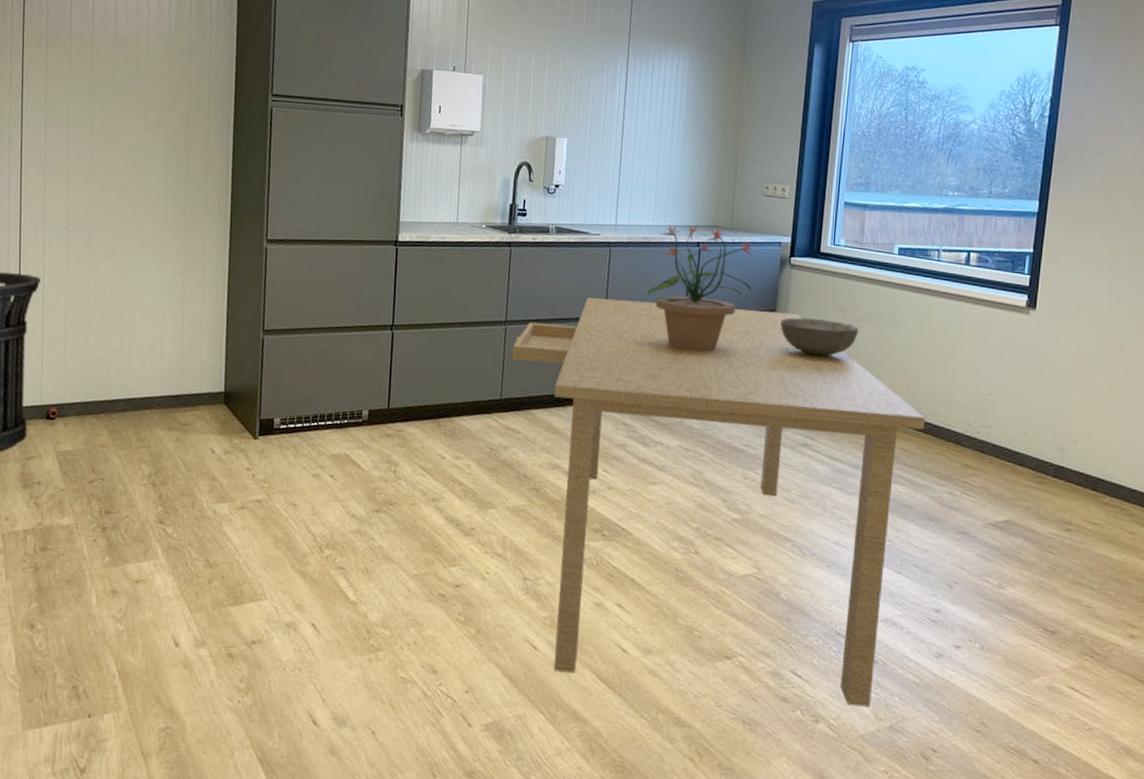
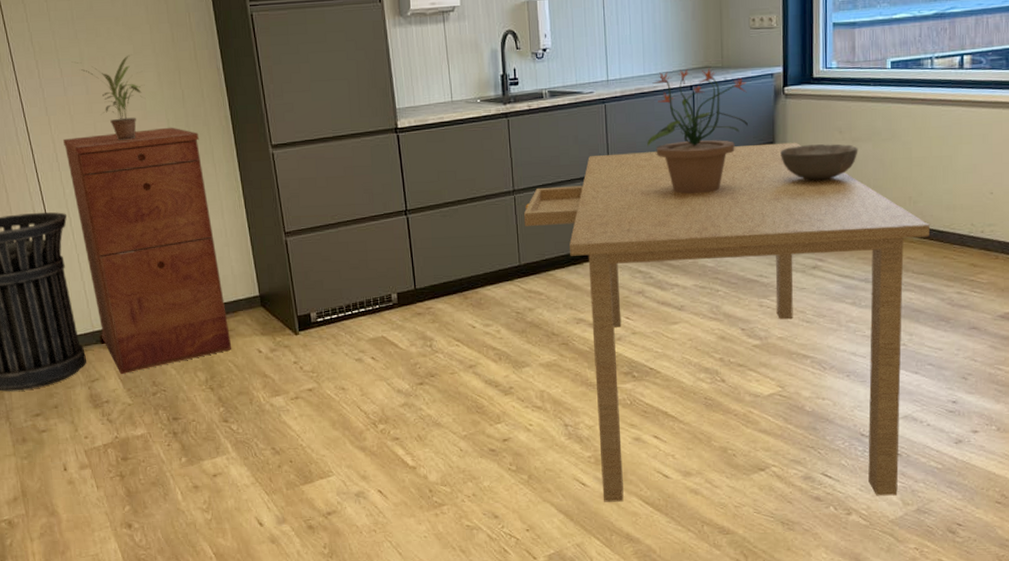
filing cabinet: none [49,202,195,456] -> present [63,127,232,374]
potted plant: none [81,128,151,213] -> present [72,54,146,140]

